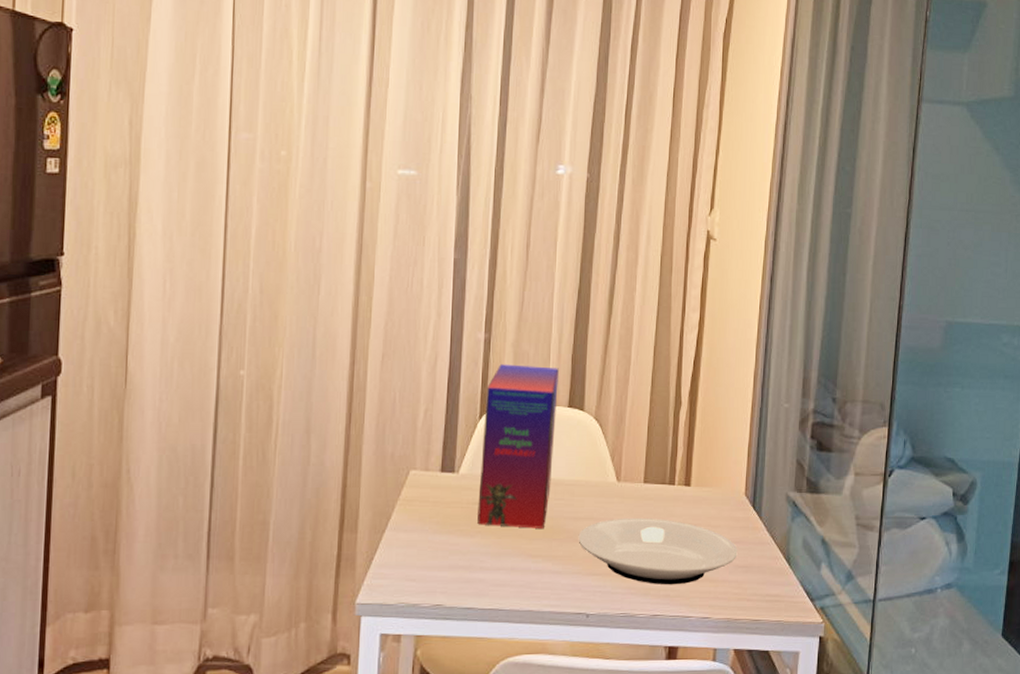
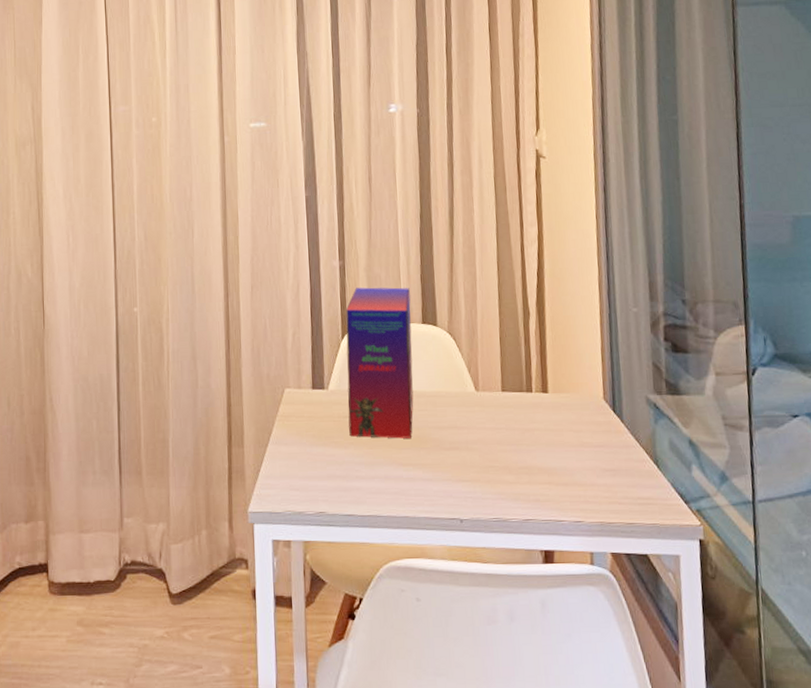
plate: present [578,517,738,585] -> none [444,425,603,490]

